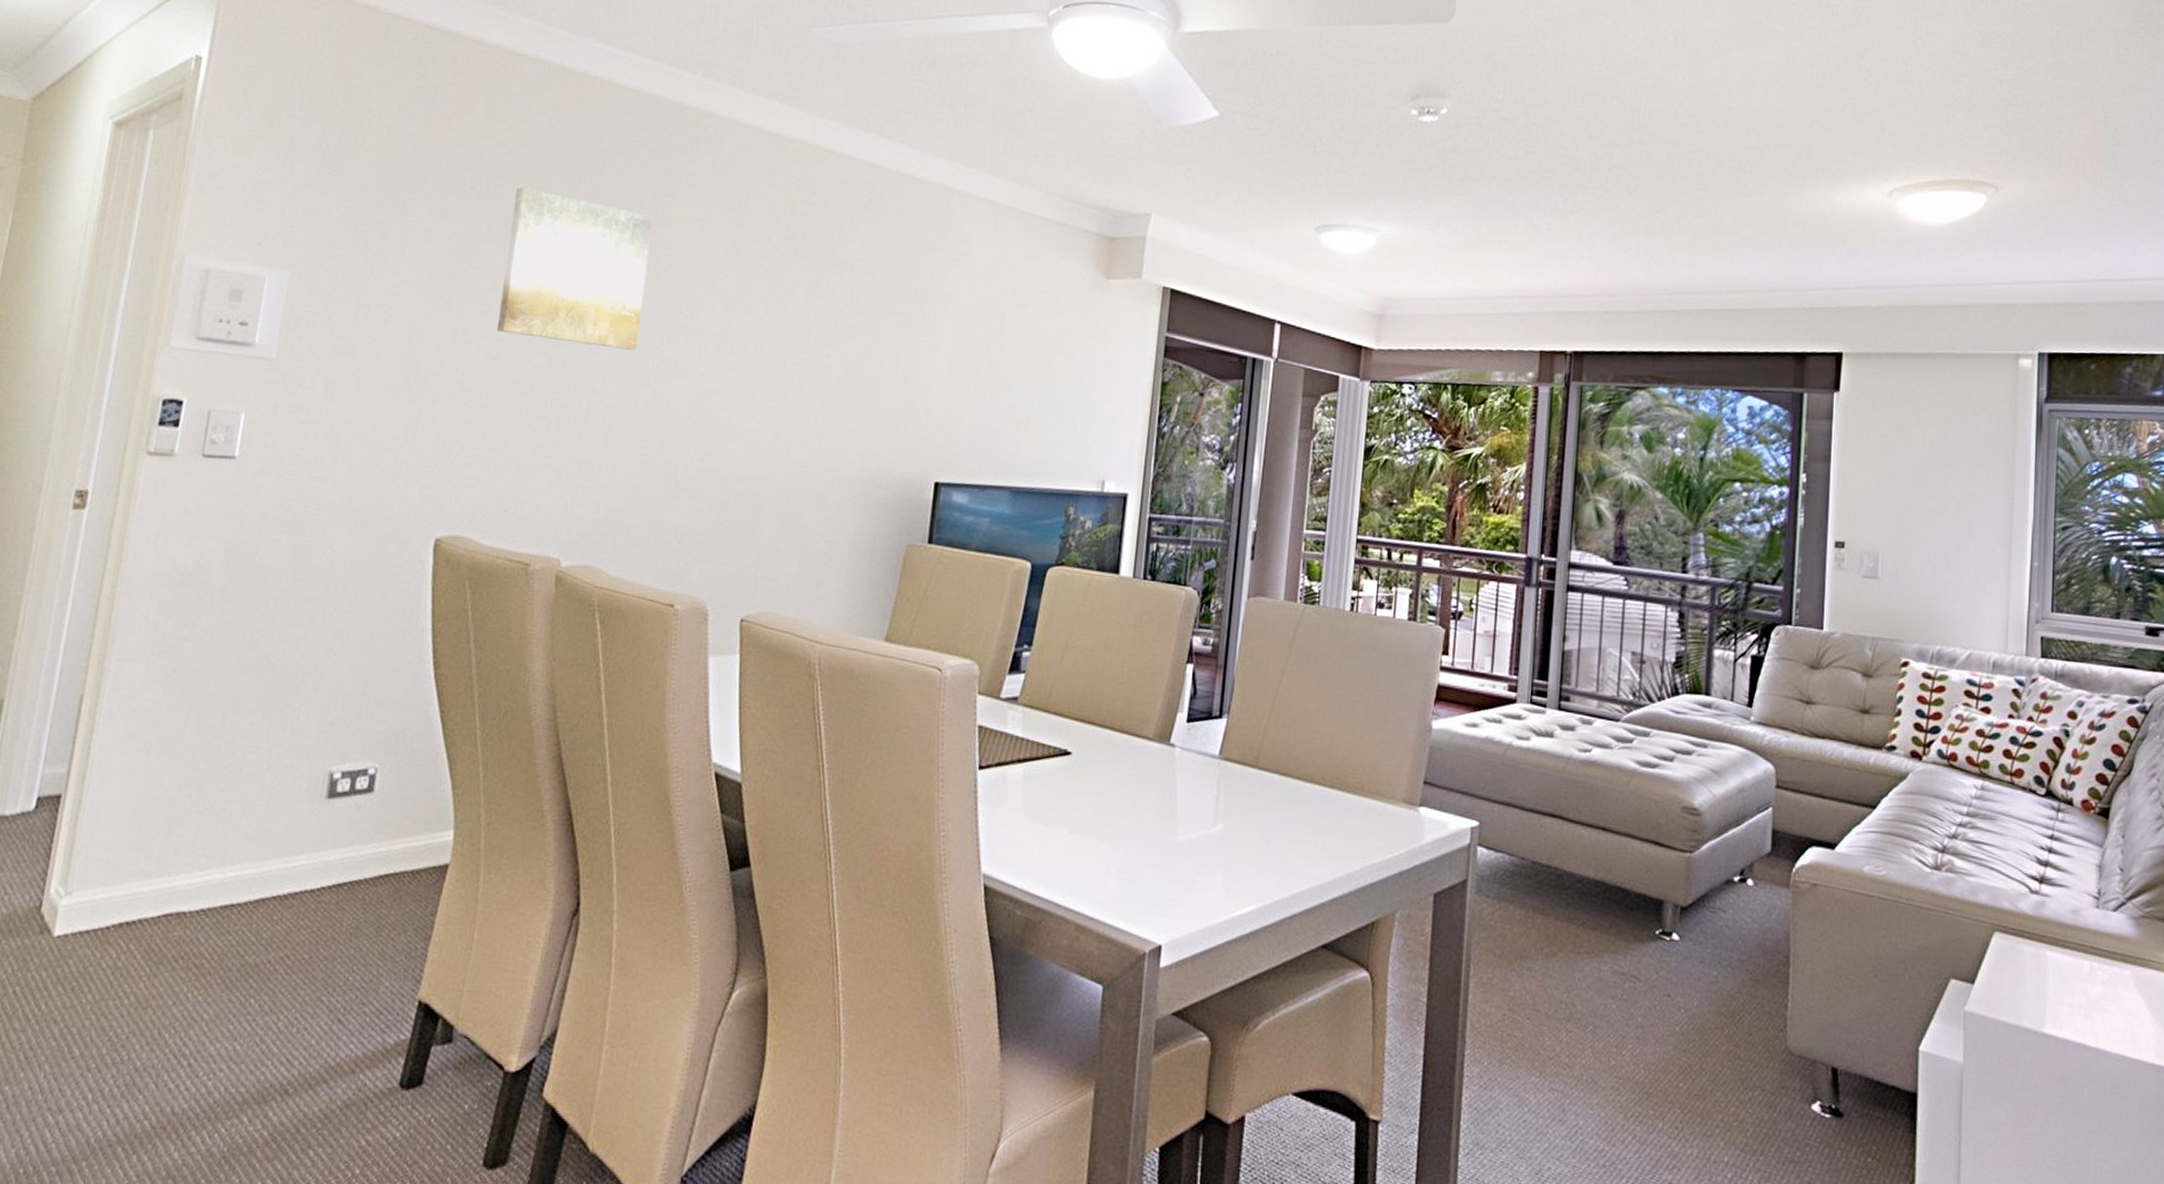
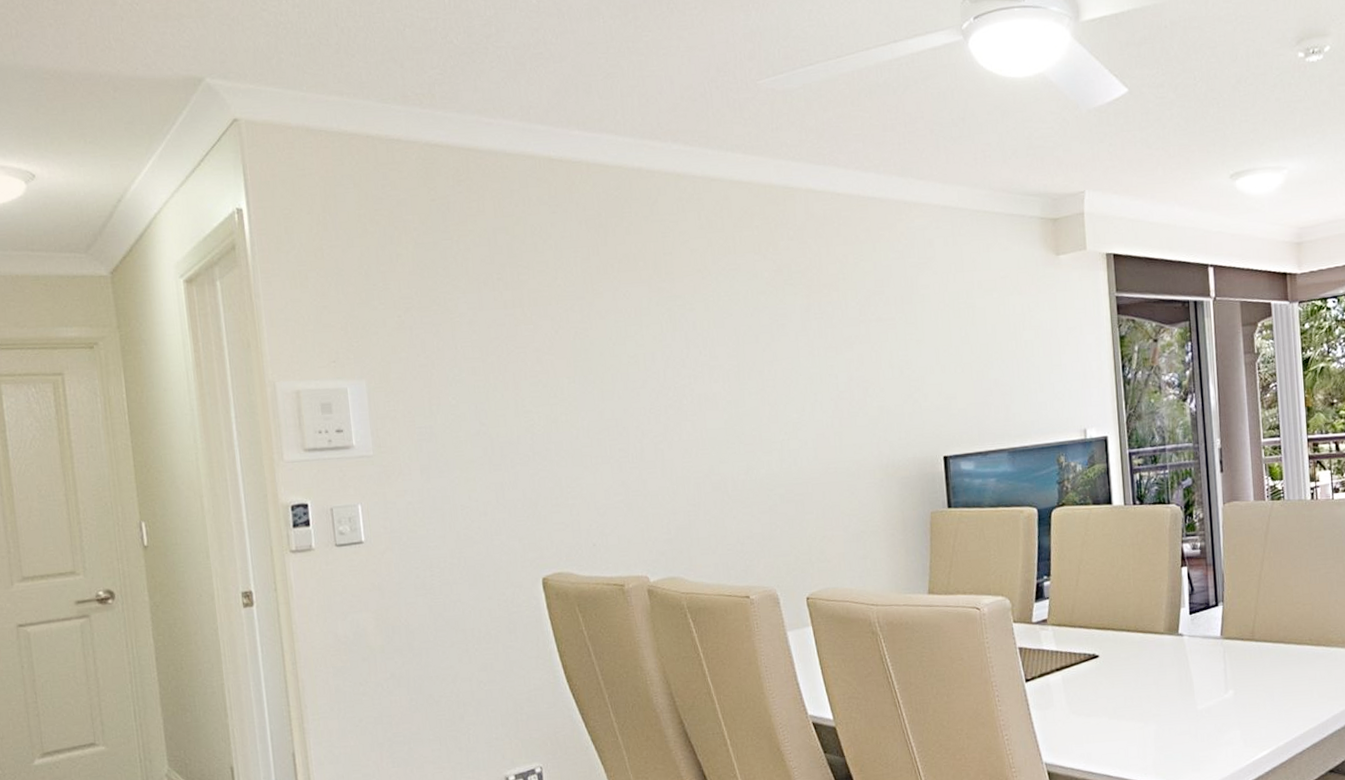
wall art: present [496,187,653,350] -> none [537,270,670,398]

